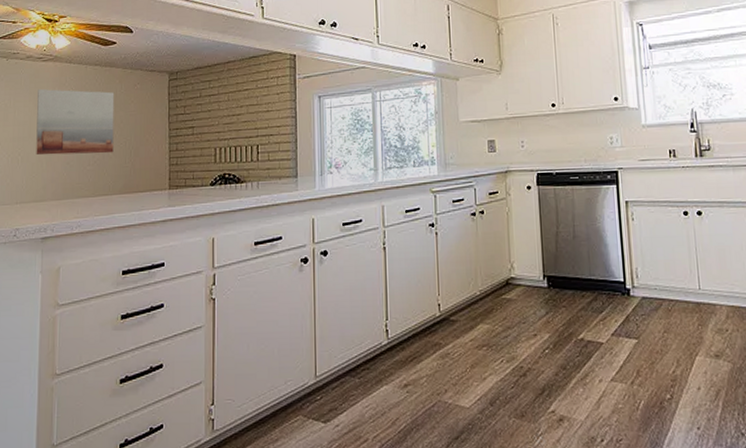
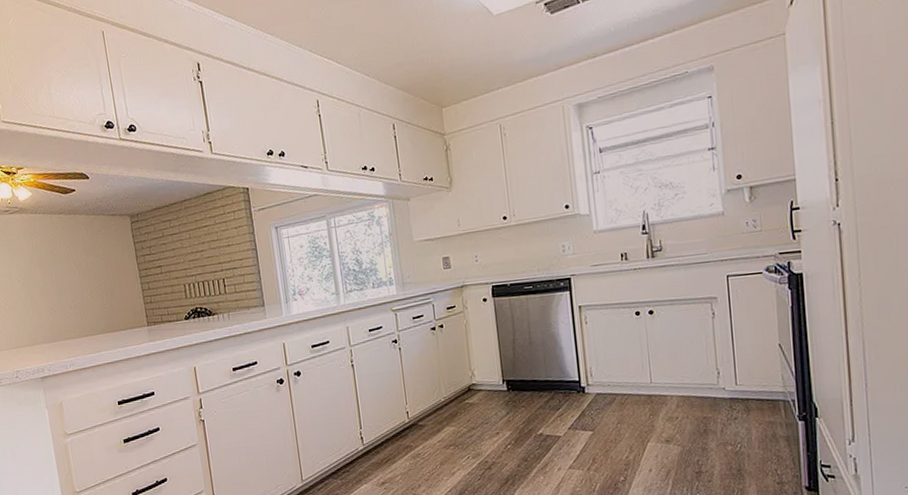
wall art: present [36,88,115,155] -> none [10,238,91,303]

